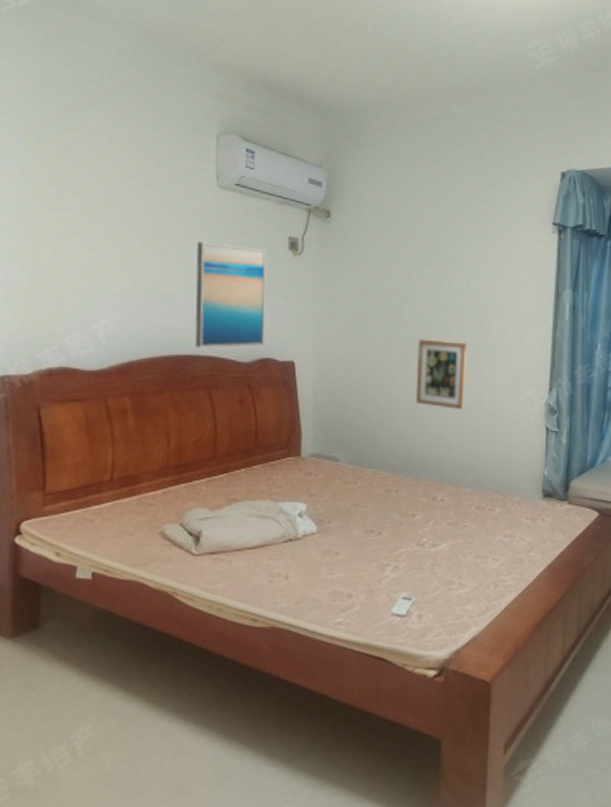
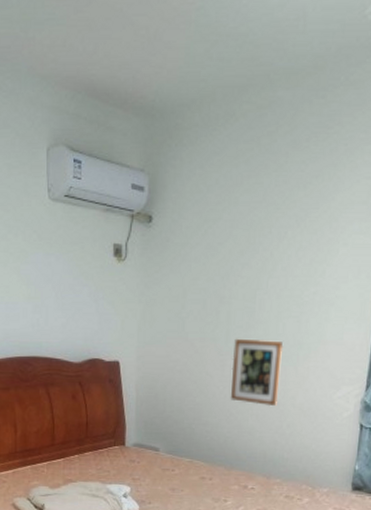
wall art: present [194,241,267,348] -> none [33,253,94,350]

